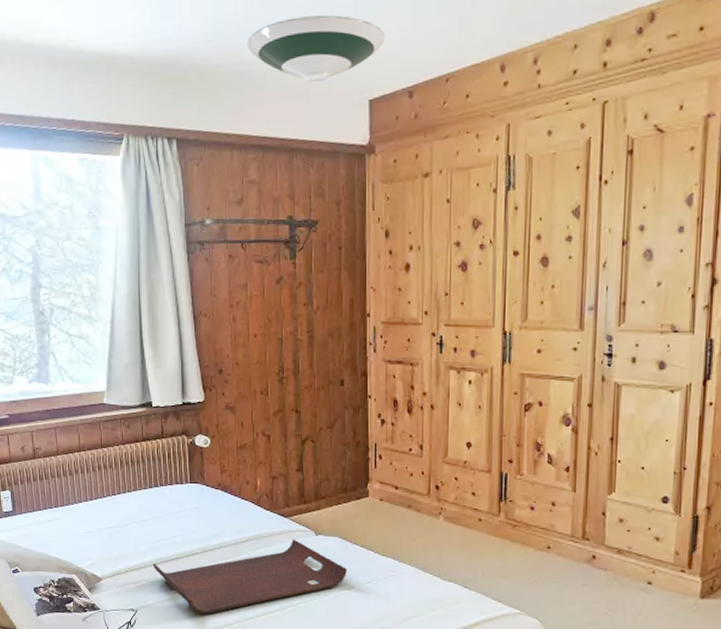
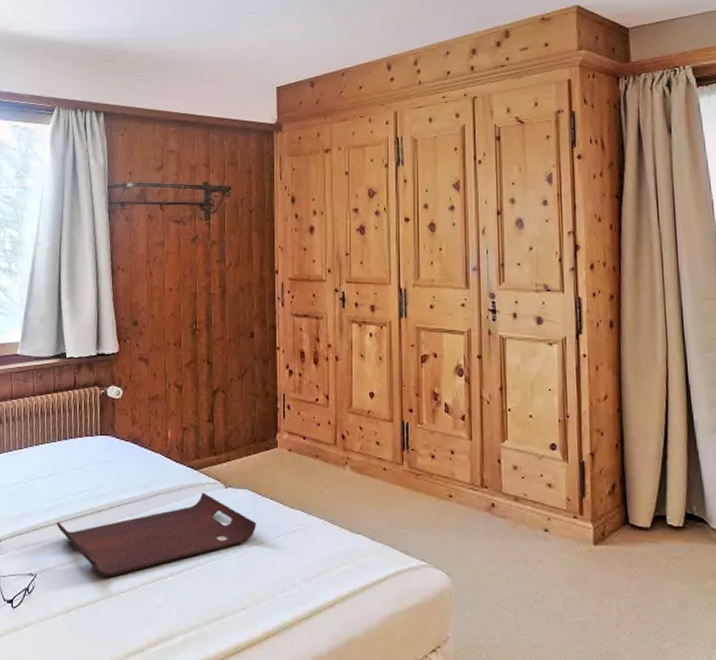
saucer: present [247,15,386,82] -> none [171,18,290,70]

